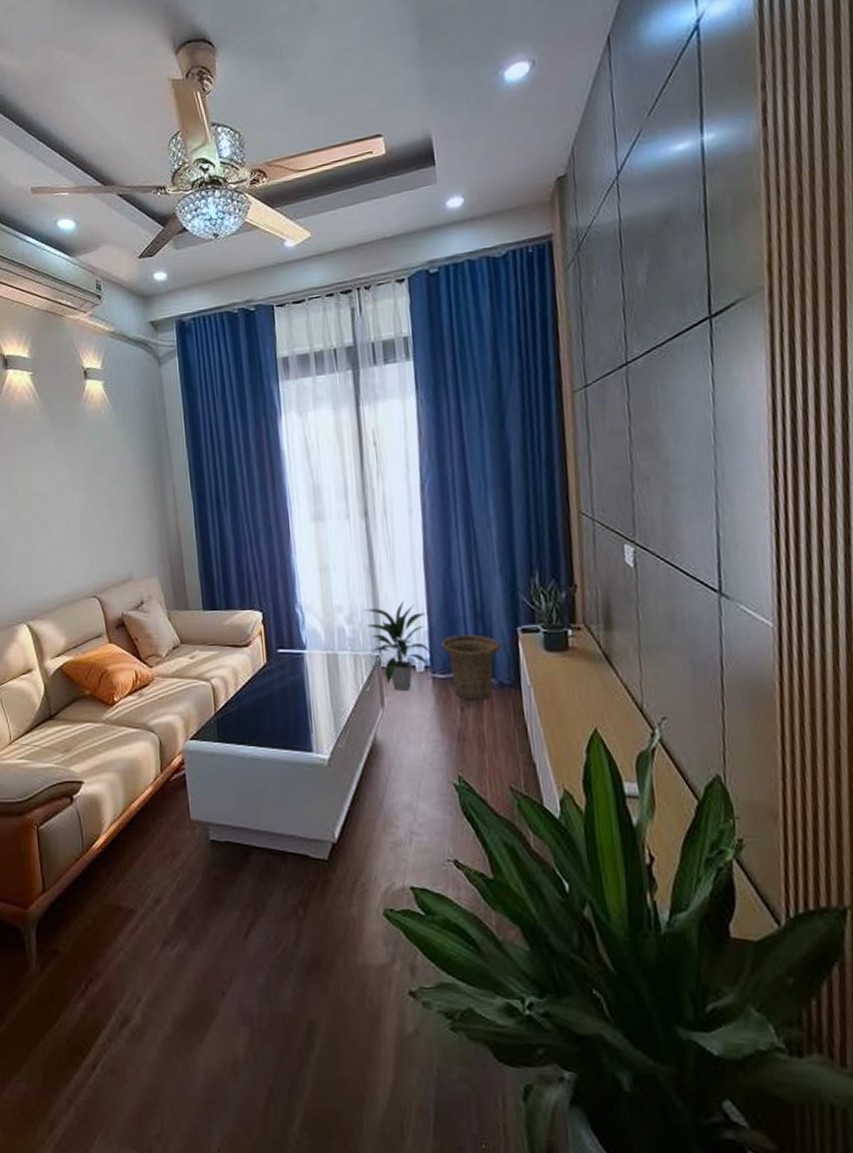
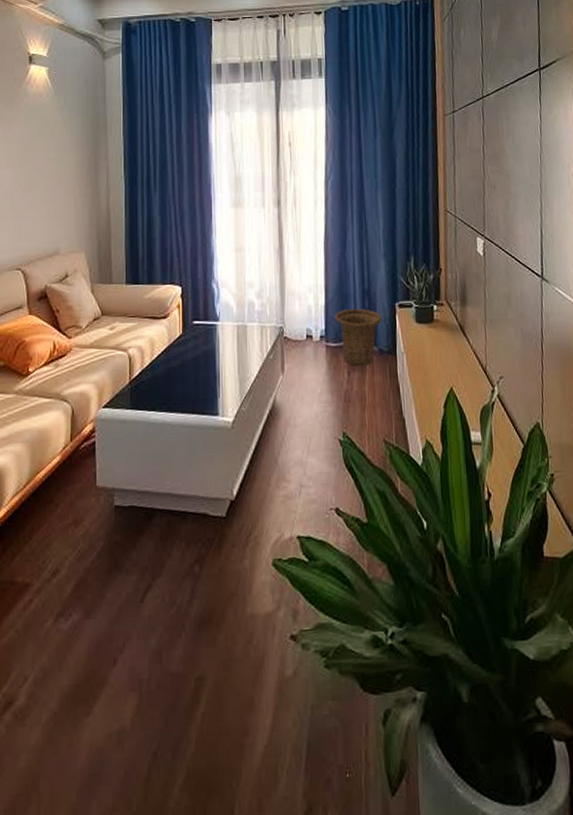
indoor plant: present [364,601,432,691] -> none [272,279,327,358]

